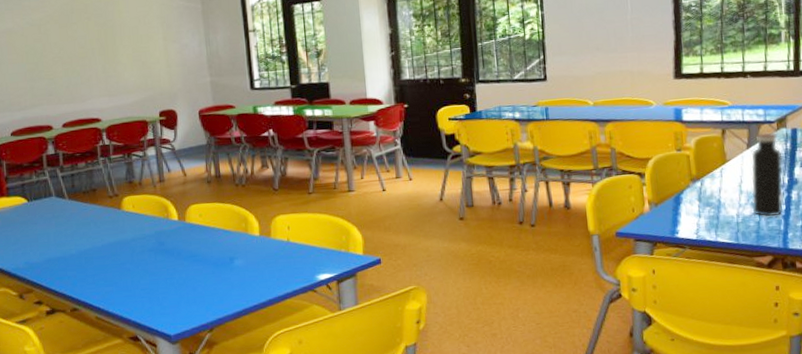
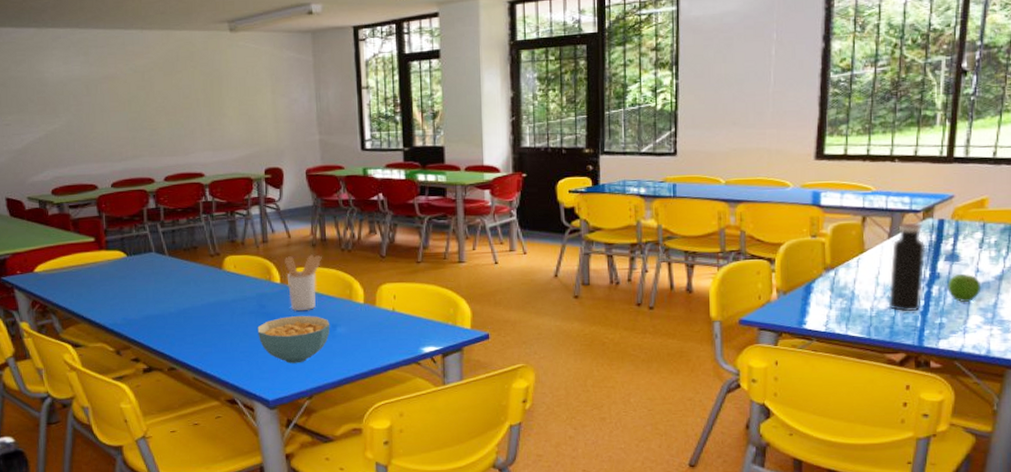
cereal bowl: none [157,250,228,298] -> present [257,315,331,364]
utensil holder: none [181,191,217,247] -> present [285,254,322,312]

